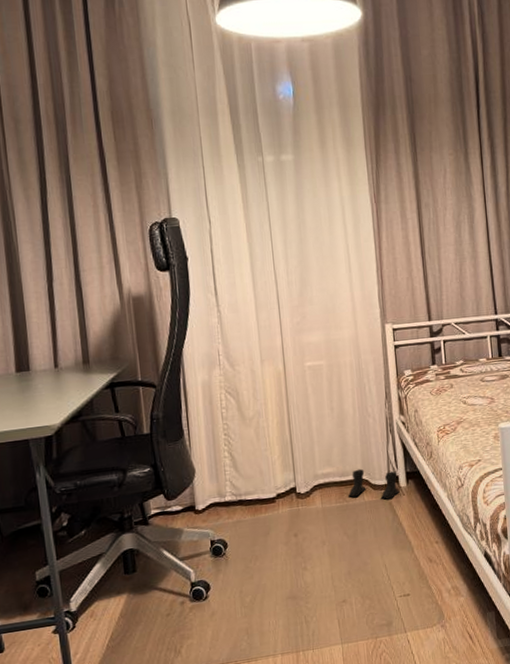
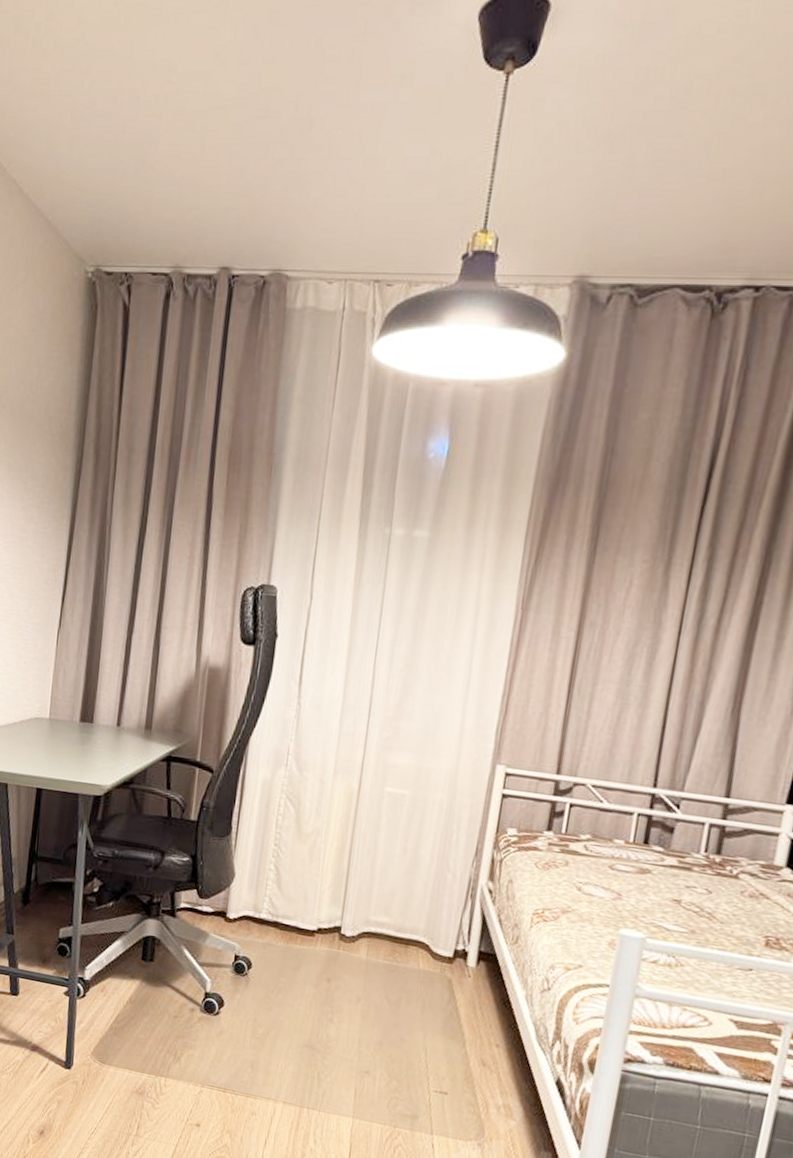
boots: present [348,468,400,500] -> none [401,928,467,976]

